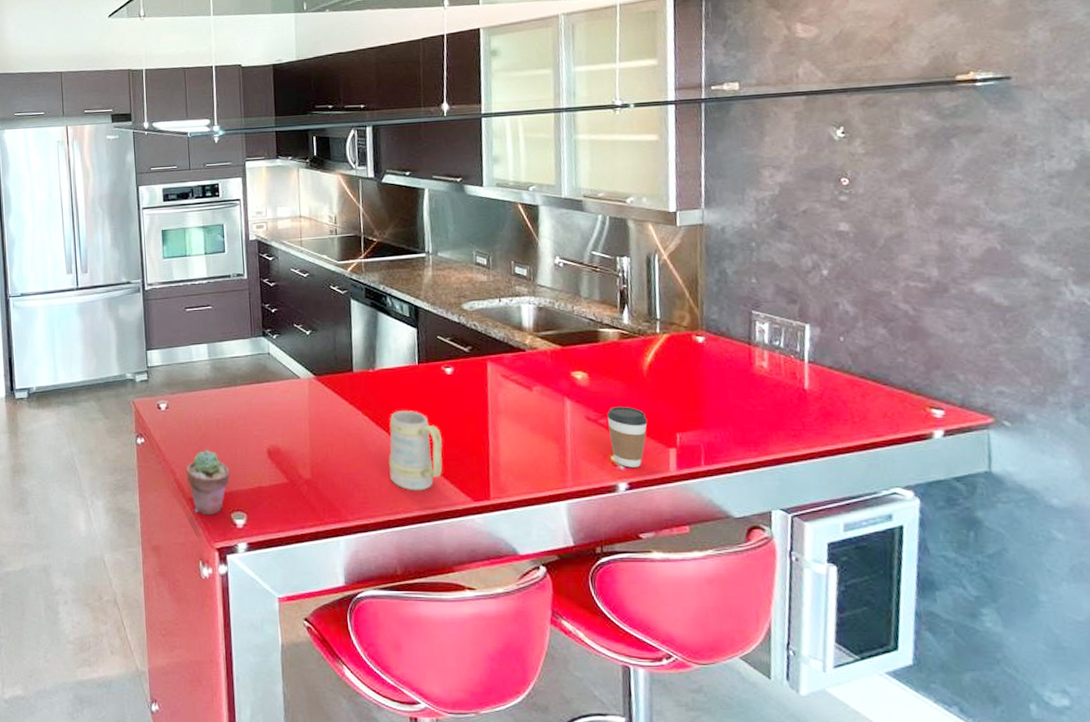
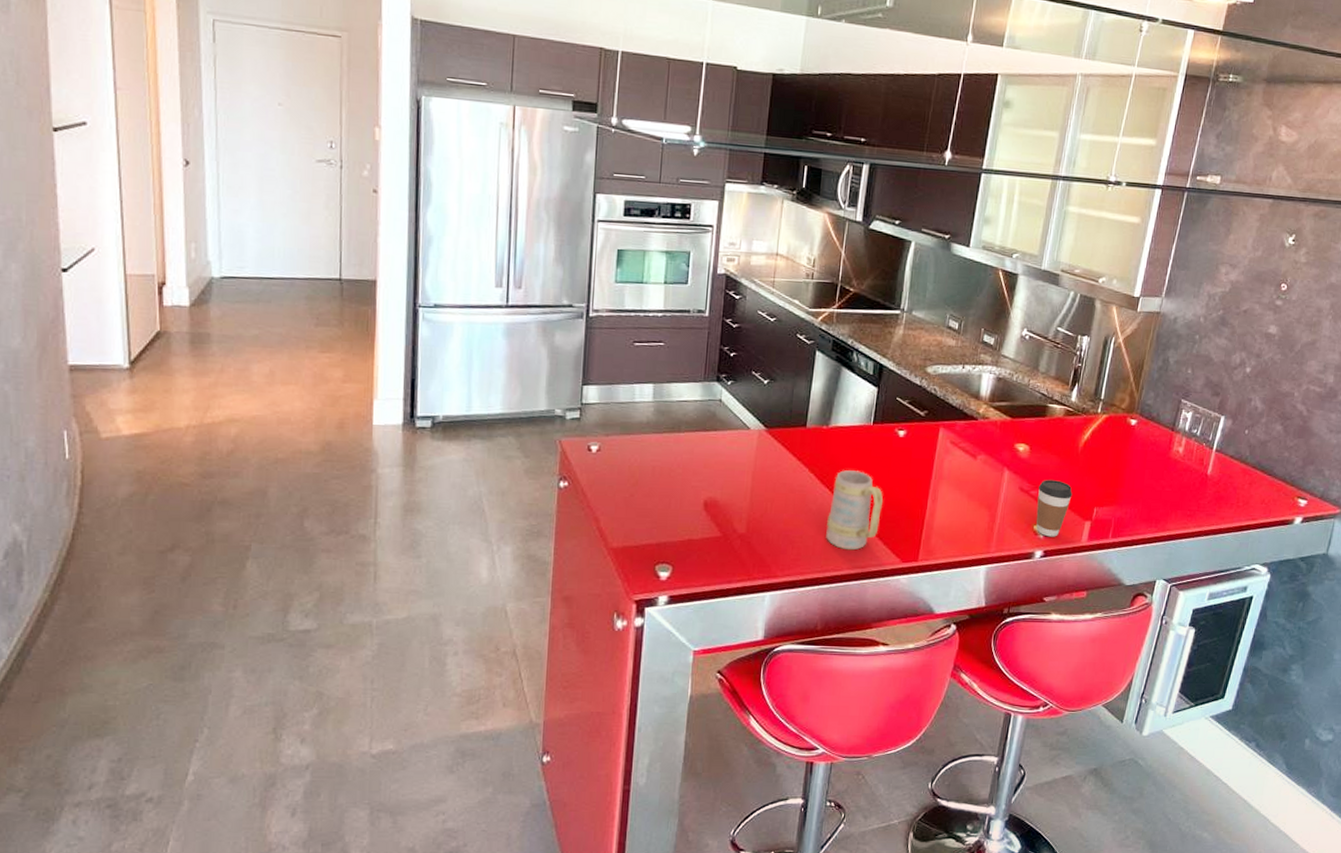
potted succulent: present [186,449,230,516] -> none [611,497,660,567]

